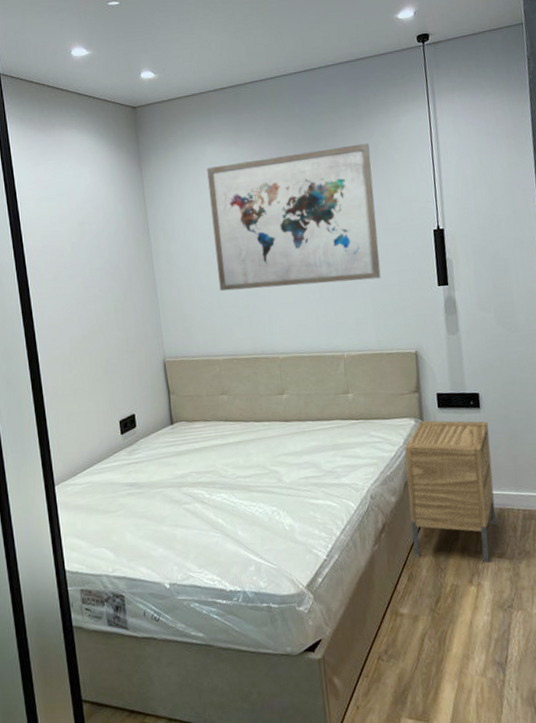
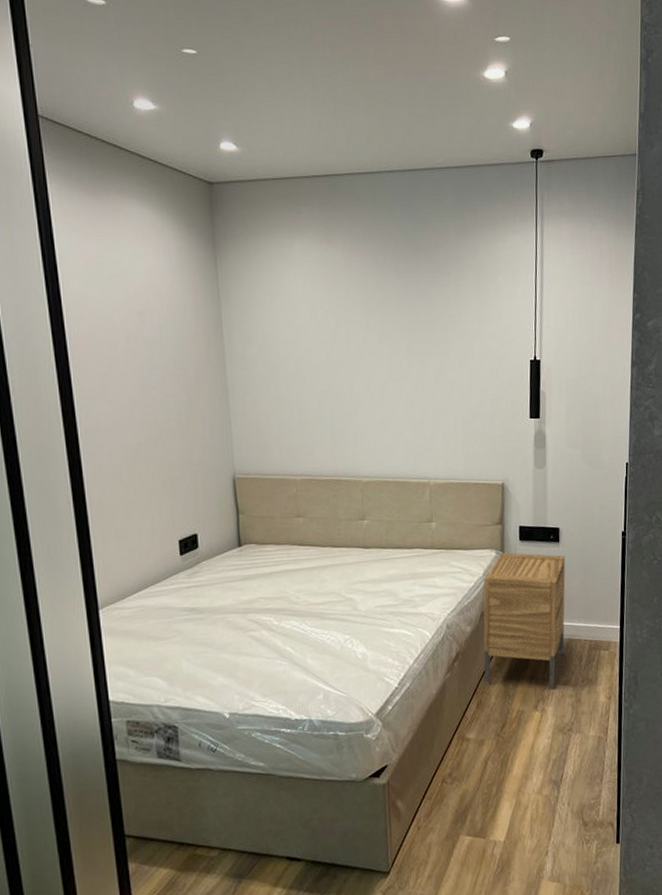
wall art: present [207,143,381,292] -> none [293,260,474,406]

